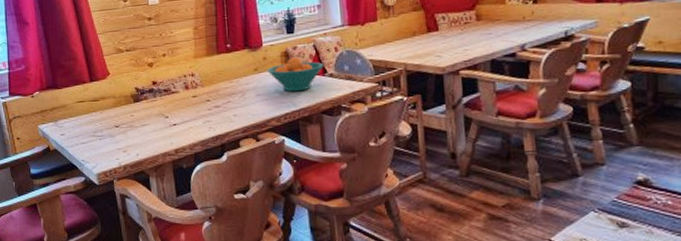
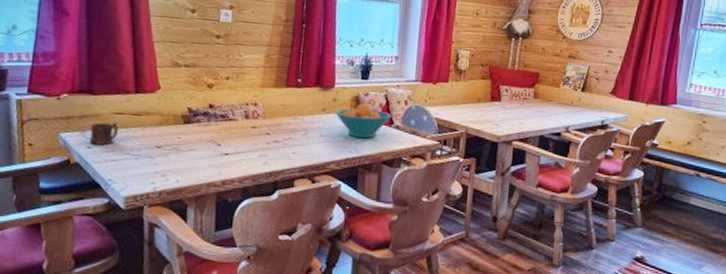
mug: none [60,110,82,132] -> present [89,122,118,145]

